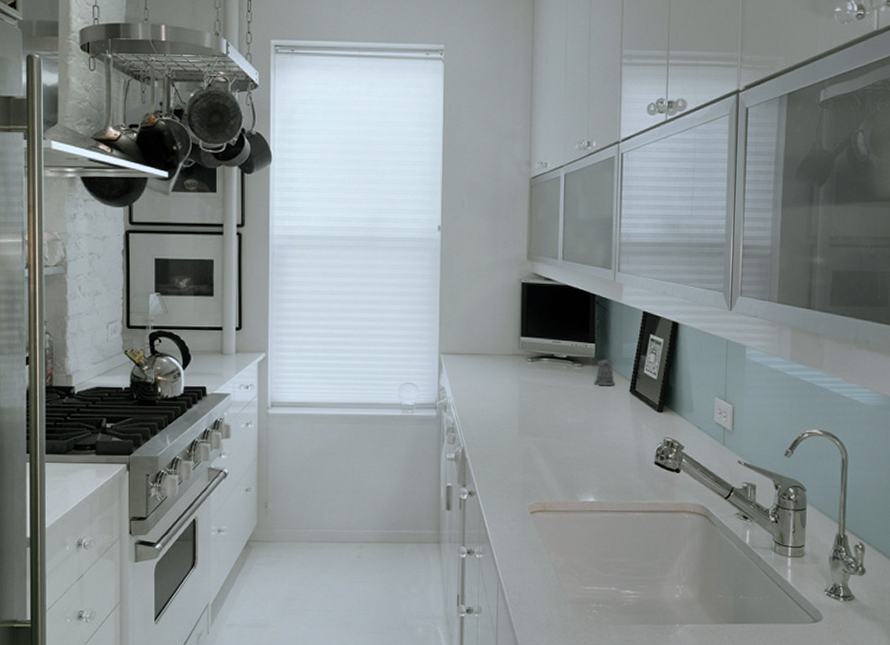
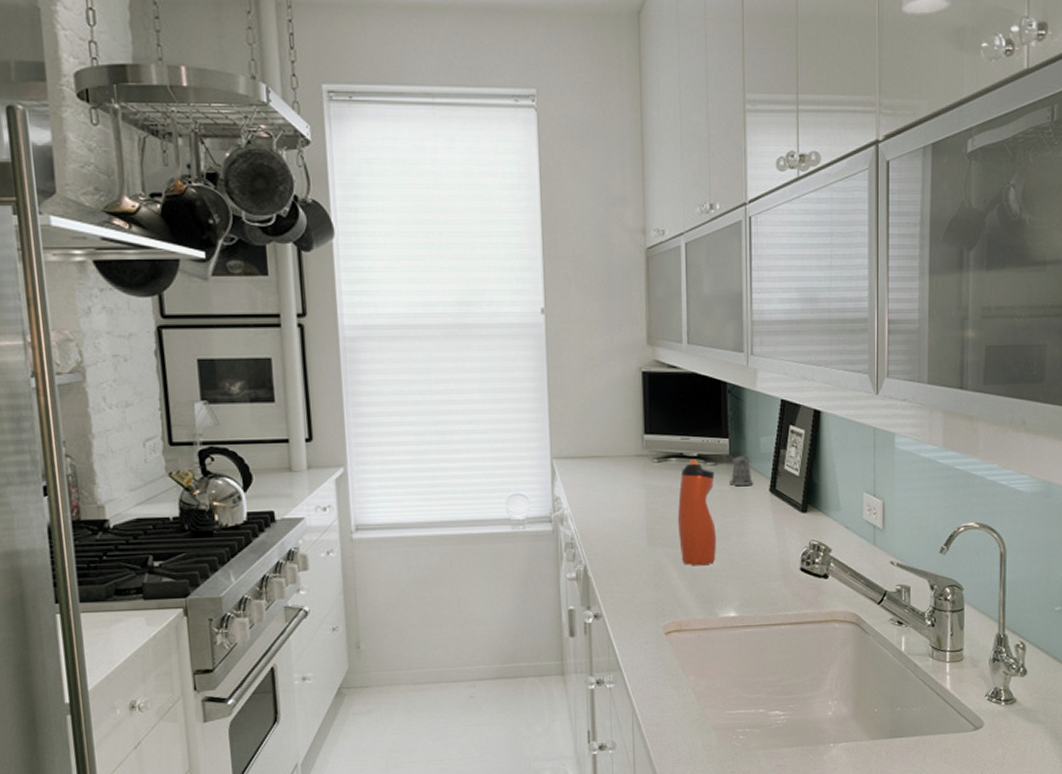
water bottle: none [546,360,581,455] -> present [677,459,717,566]

